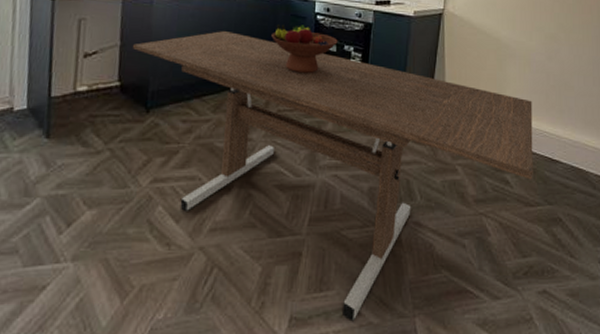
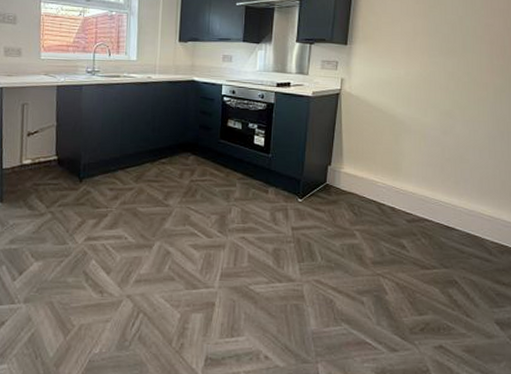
dining table: present [133,31,533,322] -> none [67,112,429,364]
fruit bowl: present [271,23,338,74] -> none [184,105,243,149]

